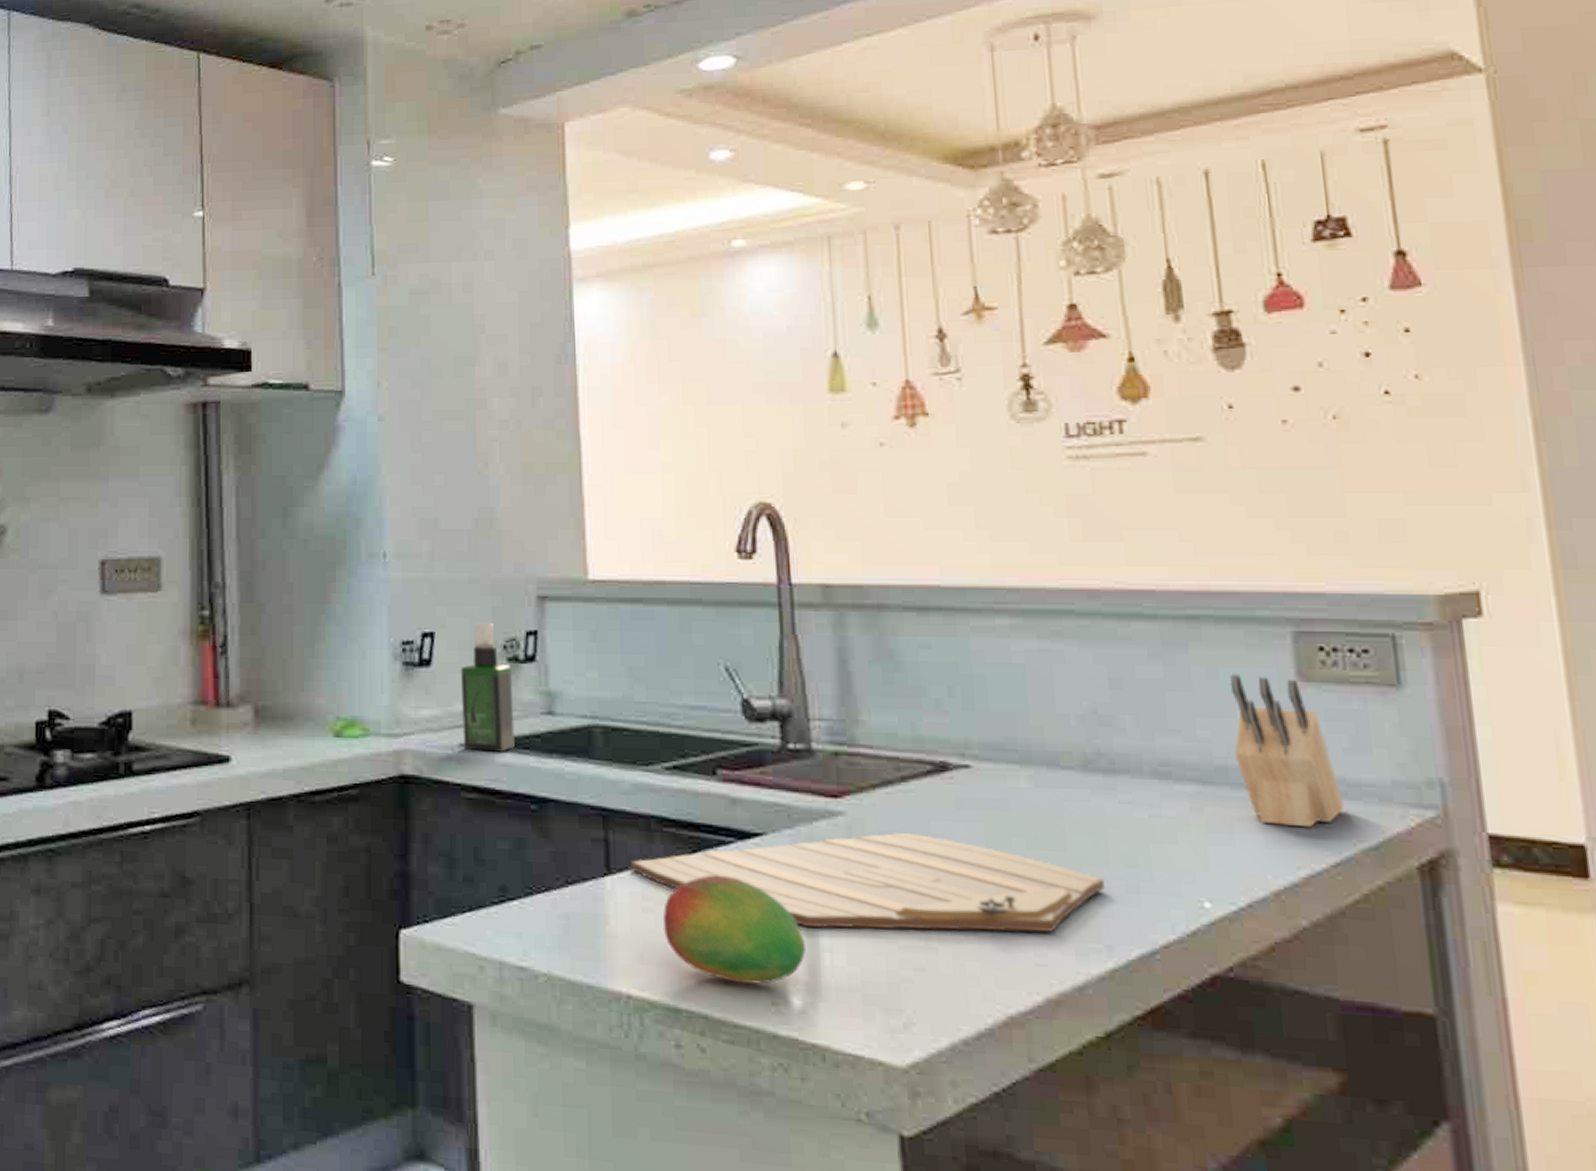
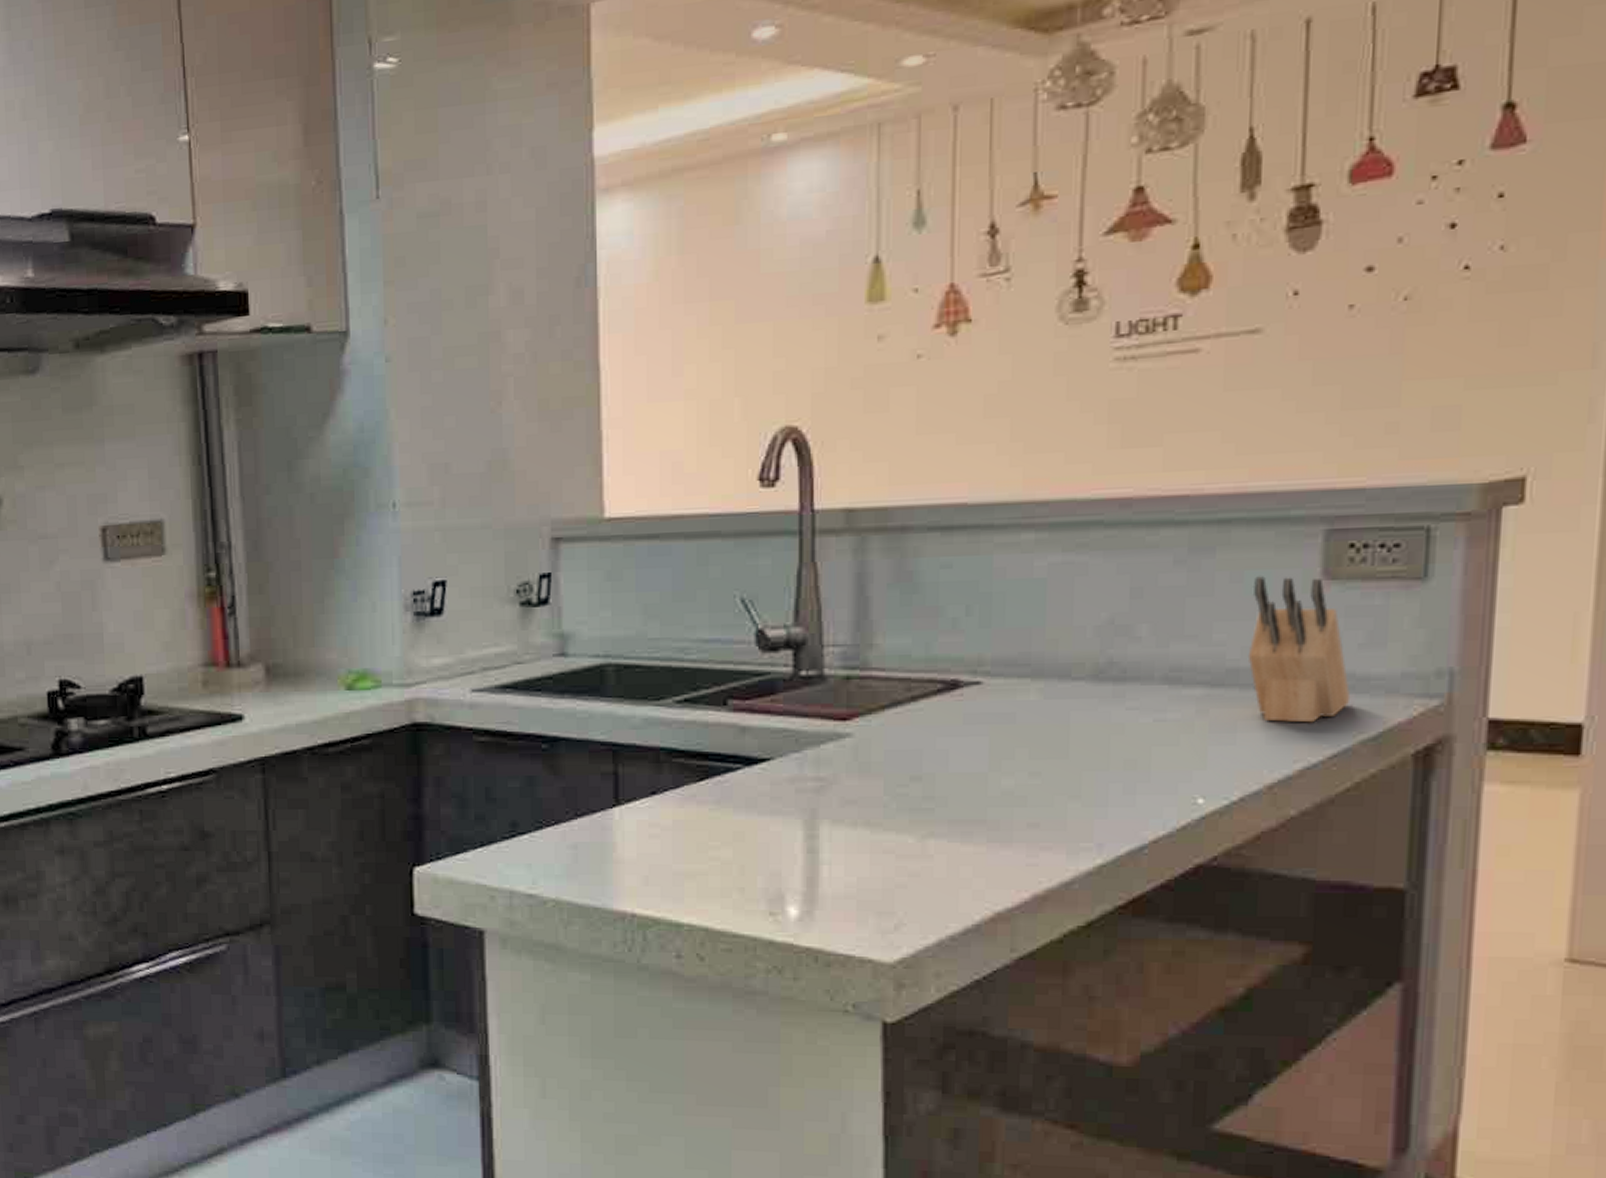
spray bottle: present [460,622,515,752] -> none [472,567,527,696]
cutting board: present [629,831,1105,932] -> none [638,749,1102,842]
fruit: present [662,874,806,984] -> none [668,800,805,897]

